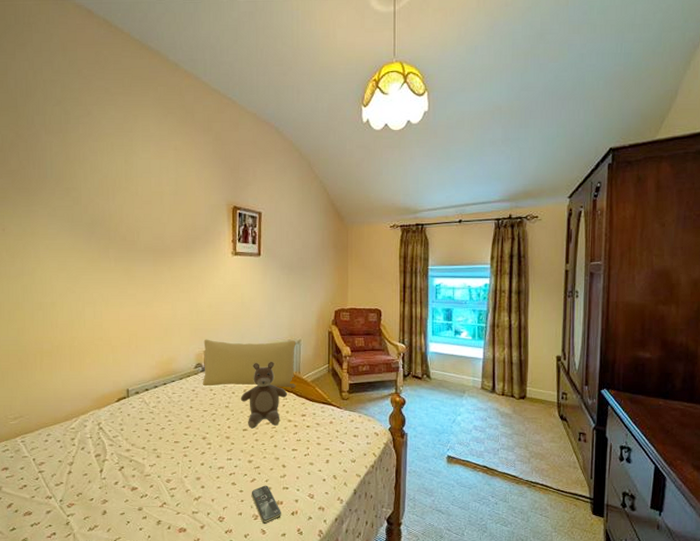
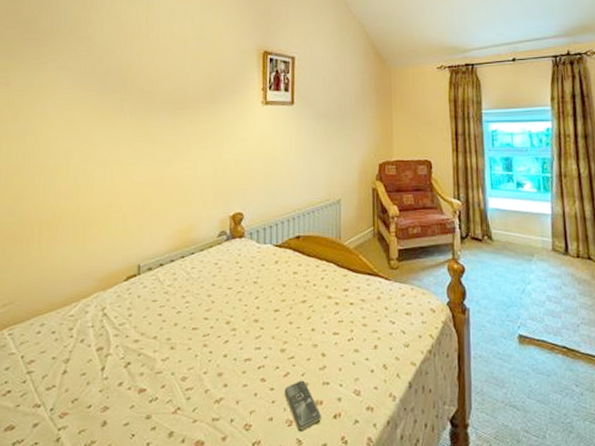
pillow: present [202,339,296,388] -> none [226,200,336,259]
bear: present [240,362,288,429] -> none [271,226,327,309]

